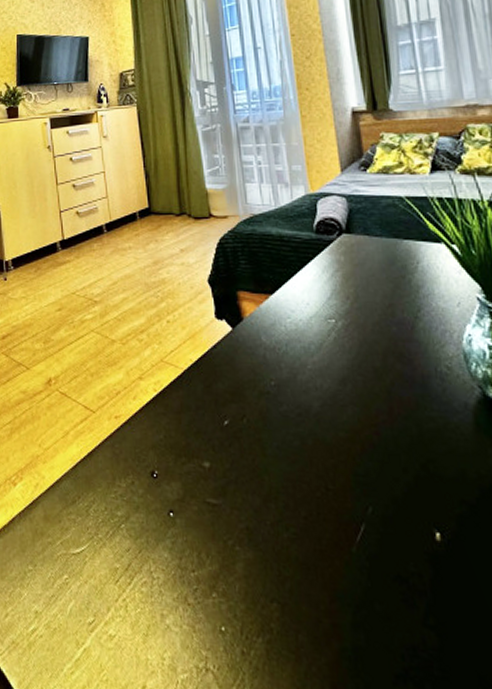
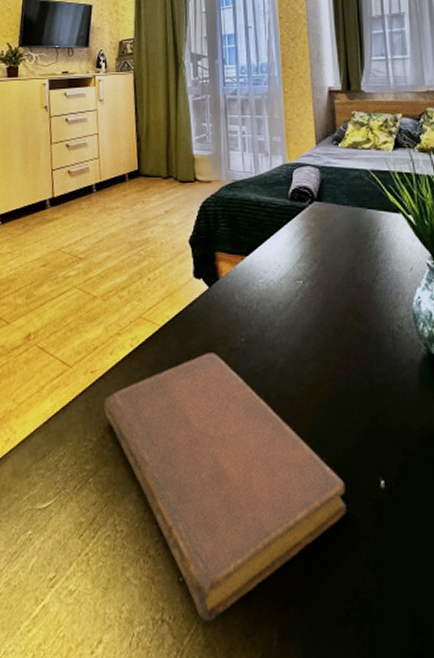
notebook: none [130,397,398,674] -> present [103,353,346,623]

